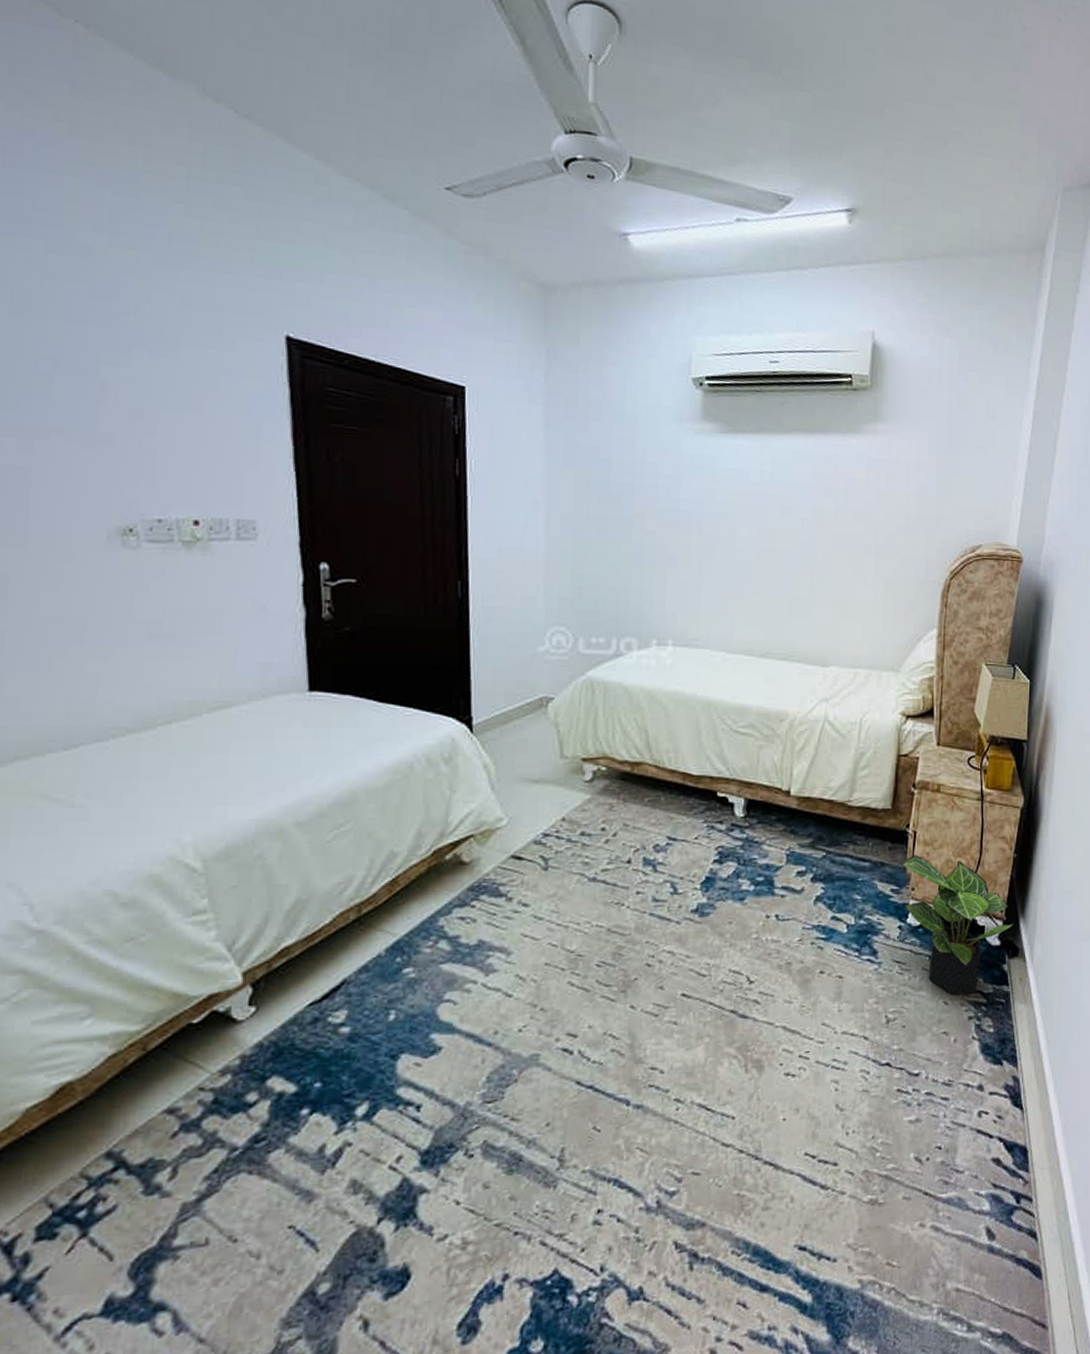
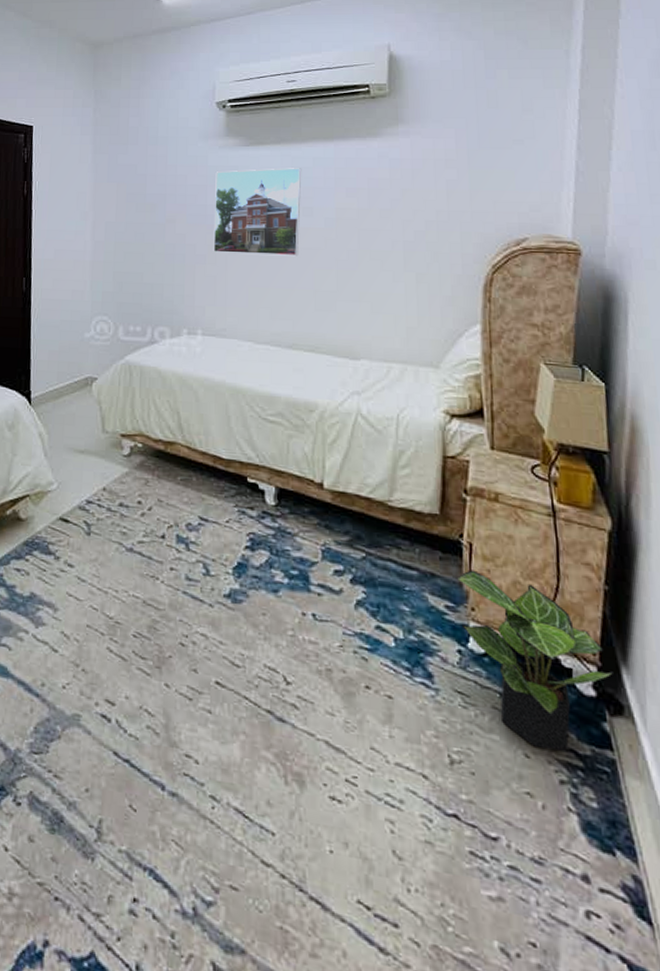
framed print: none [686,460,782,560] -> present [213,168,302,256]

